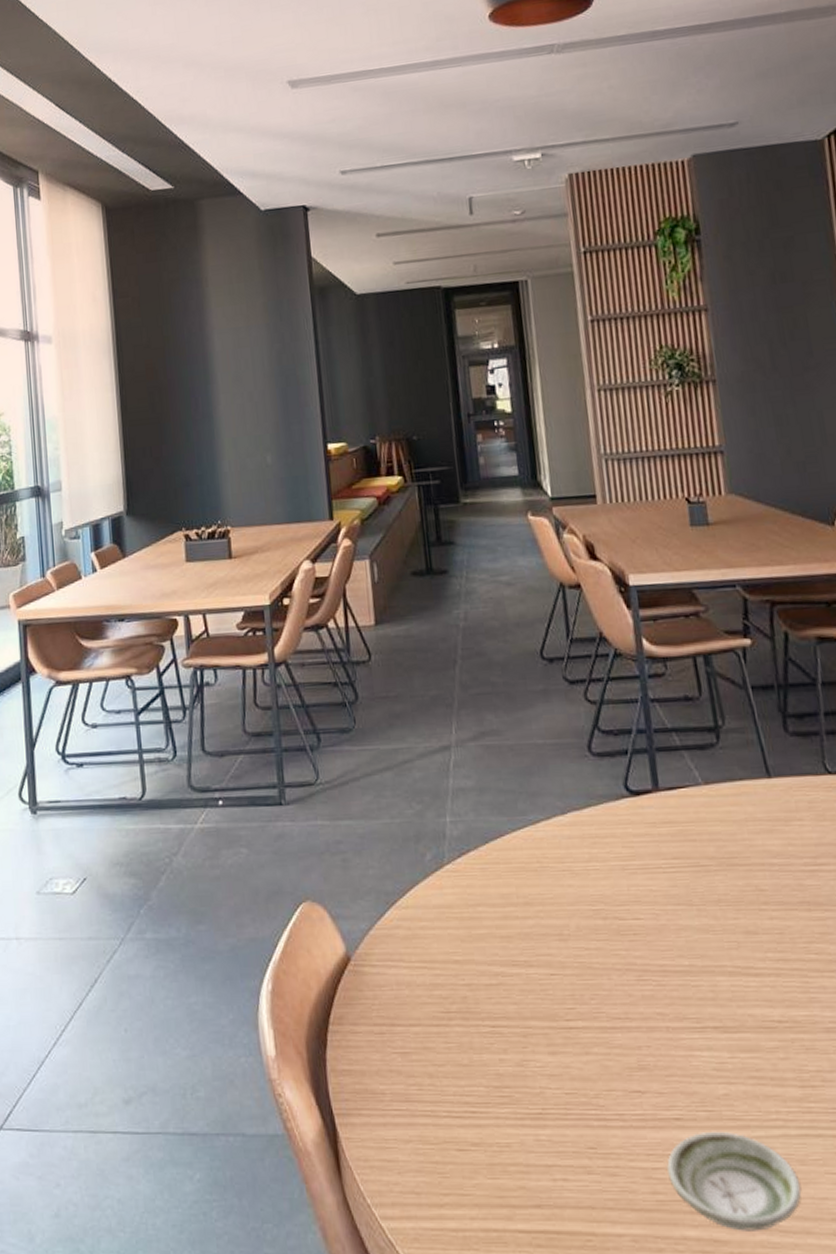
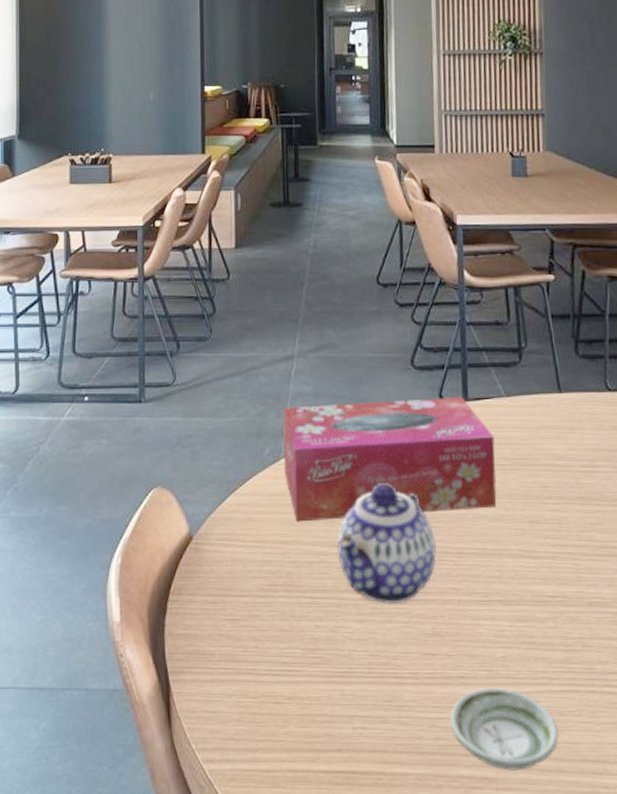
tissue box: none [442,787,703,938] -> present [282,397,497,522]
teapot: none [517,889,636,1032] -> present [337,482,436,604]

